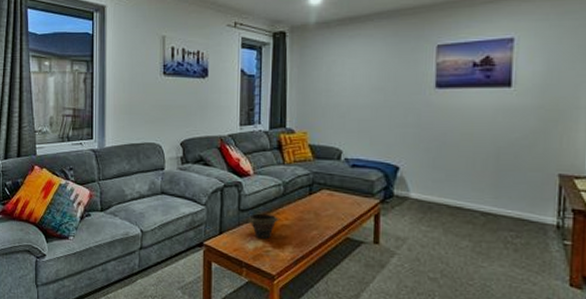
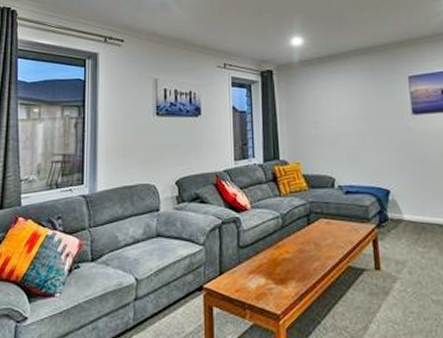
bowl: present [244,213,280,239] -> none [244,248,281,275]

